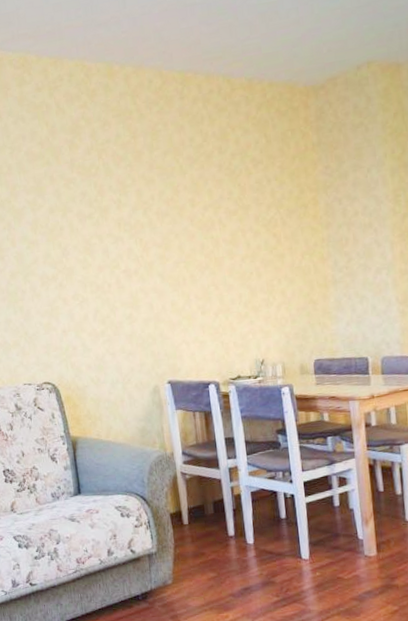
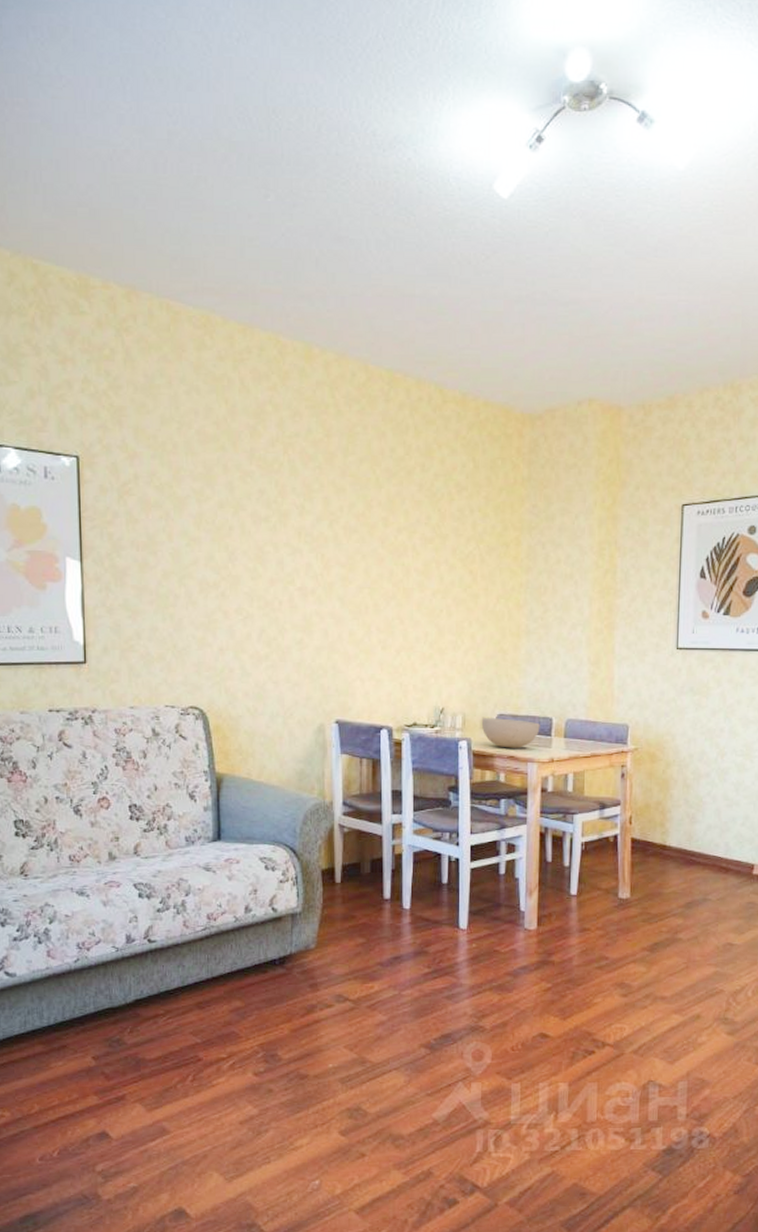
bowl: none [300,362,357,390] -> present [481,718,540,748]

